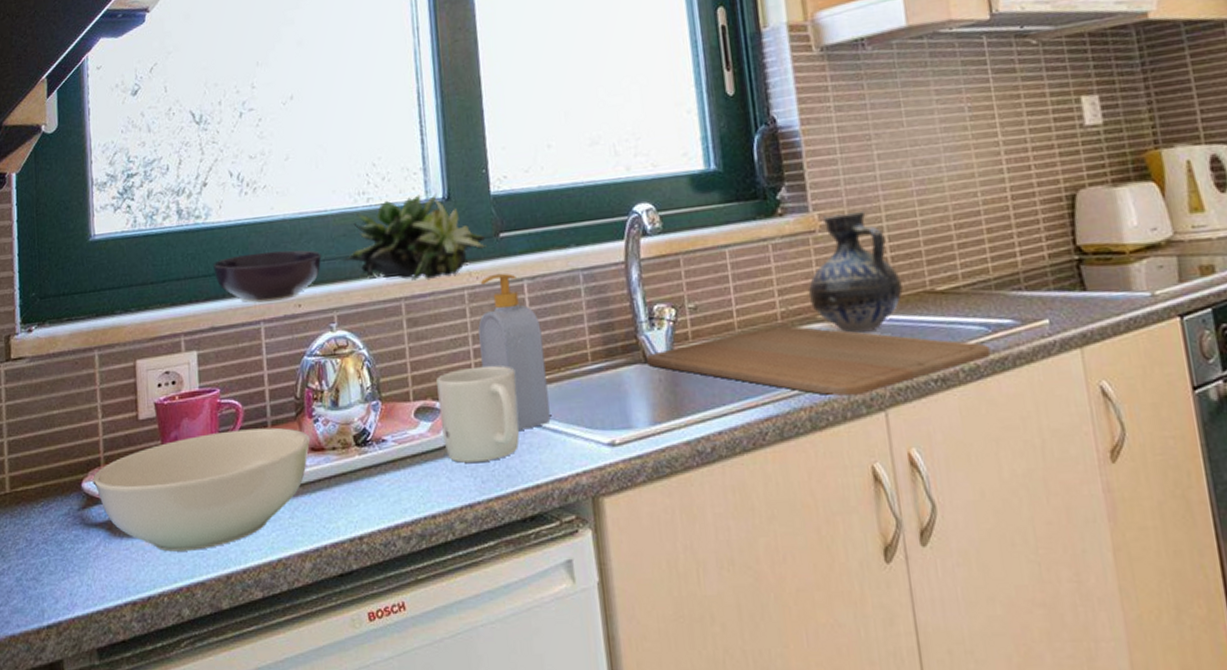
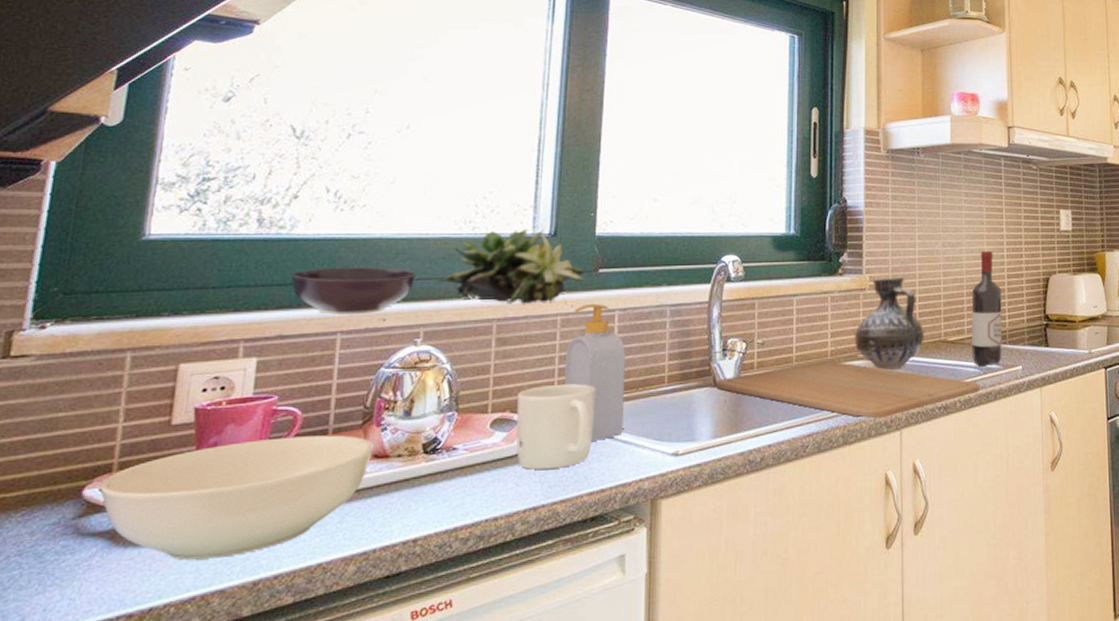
wine bottle: none [961,164,1018,323] -> present [971,250,1003,367]

